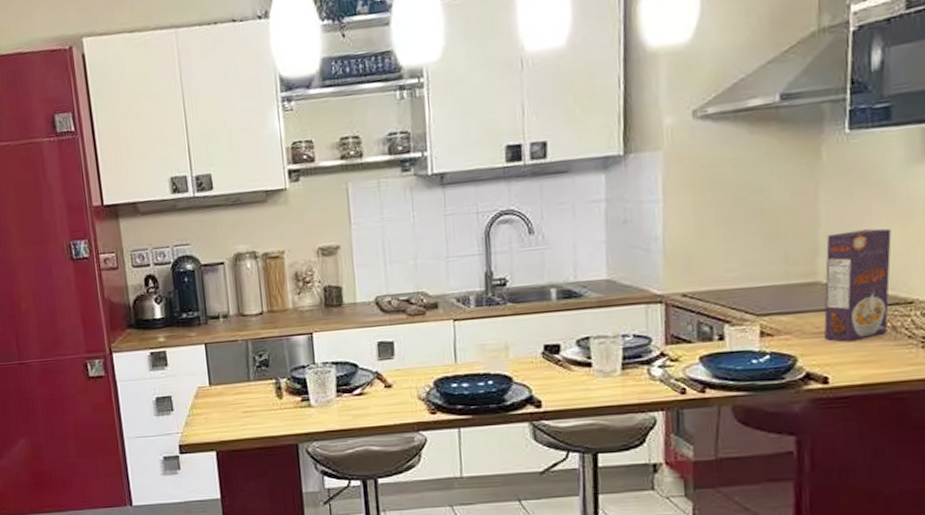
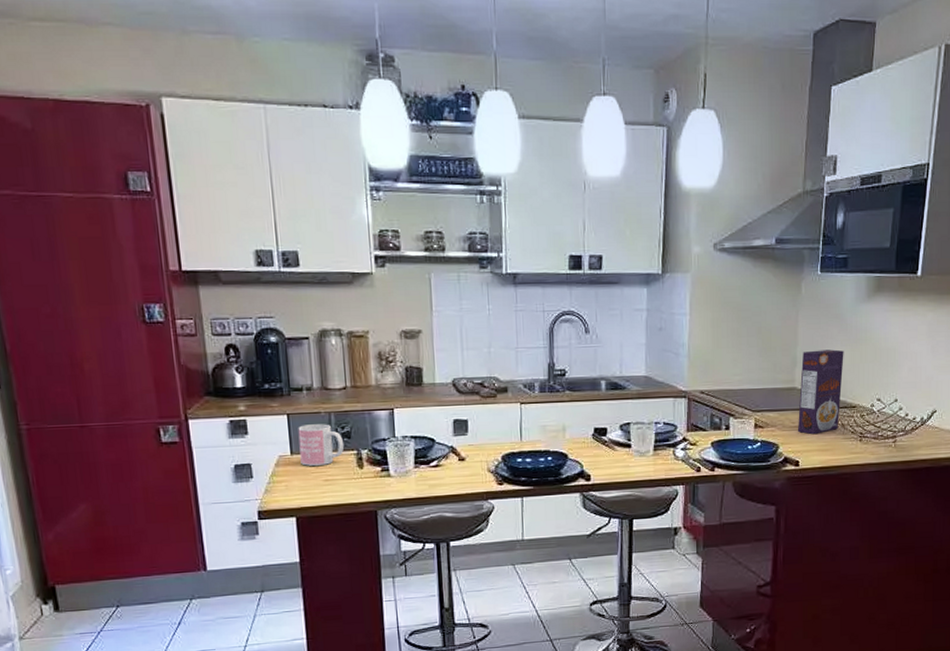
mug: none [215,352,263,397] -> present [298,424,345,466]

